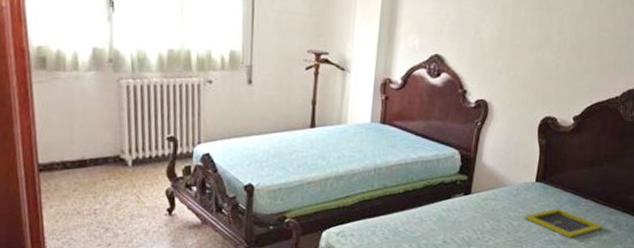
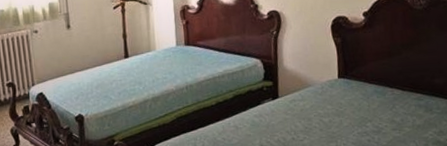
tray: present [524,208,603,238] -> none [333,100,414,128]

